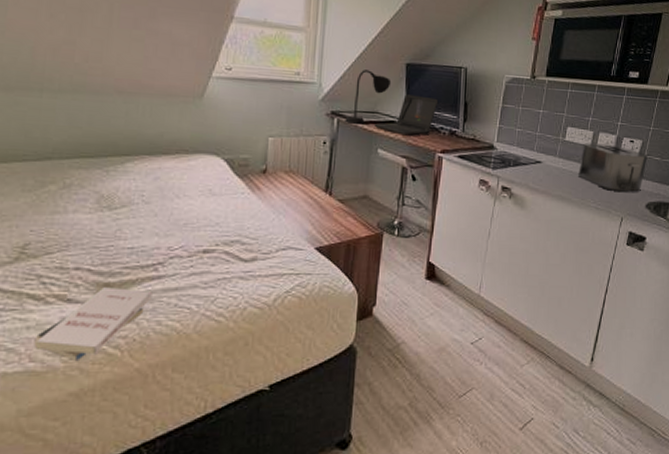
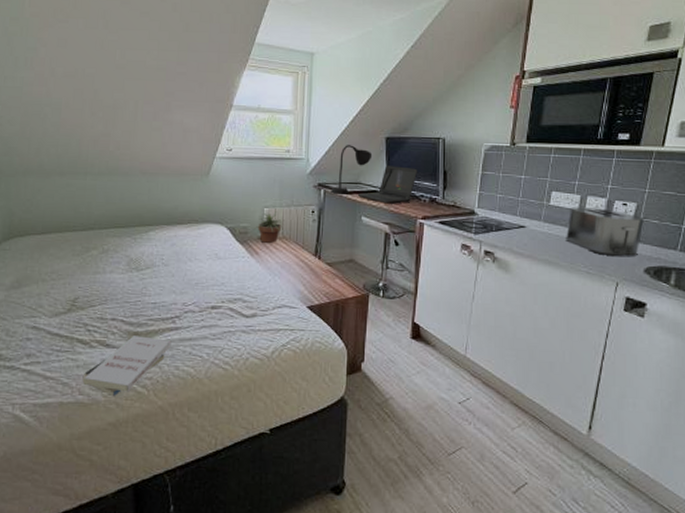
potted plant: none [257,141,293,177] -> present [254,211,285,243]

